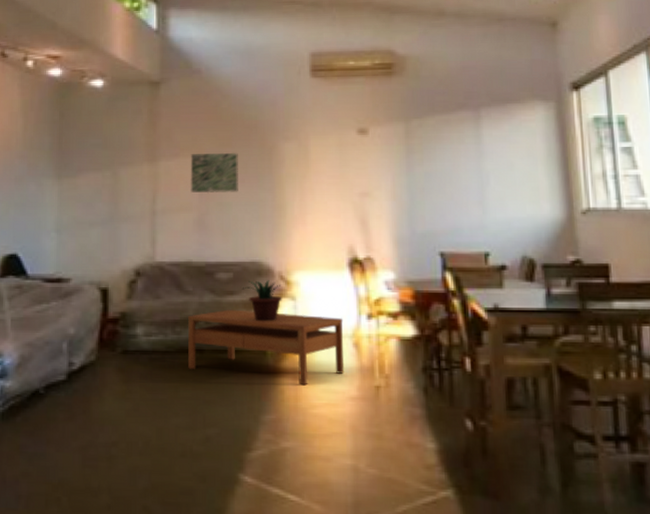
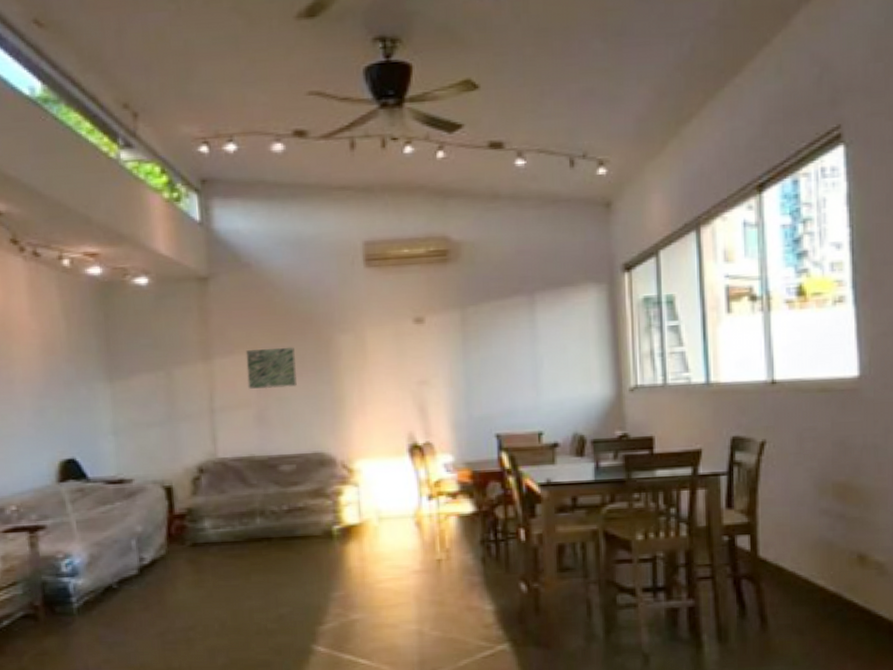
coffee table: present [187,309,345,386] -> none [254,498,408,564]
potted plant: present [242,280,283,322] -> none [305,469,346,509]

